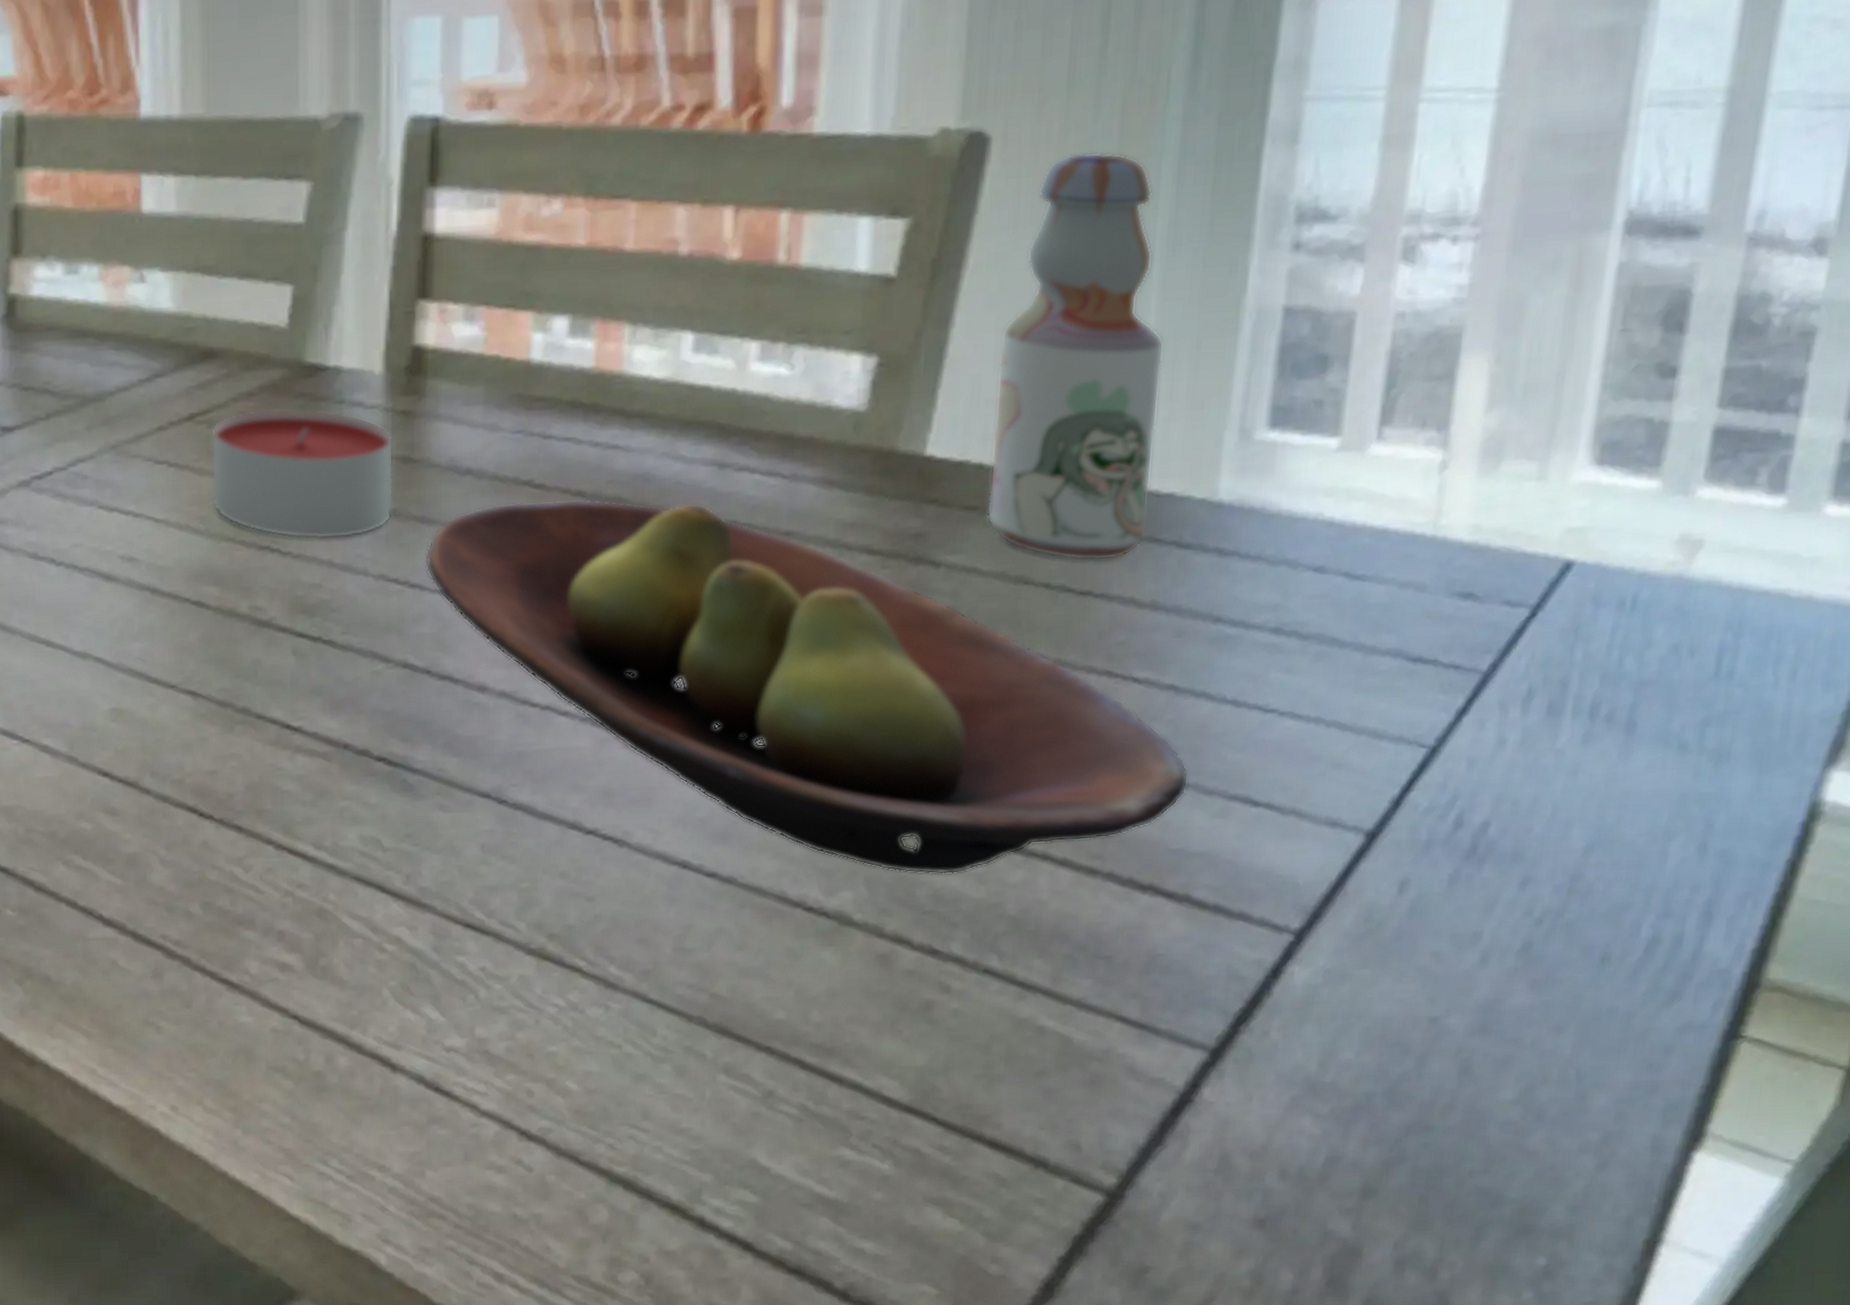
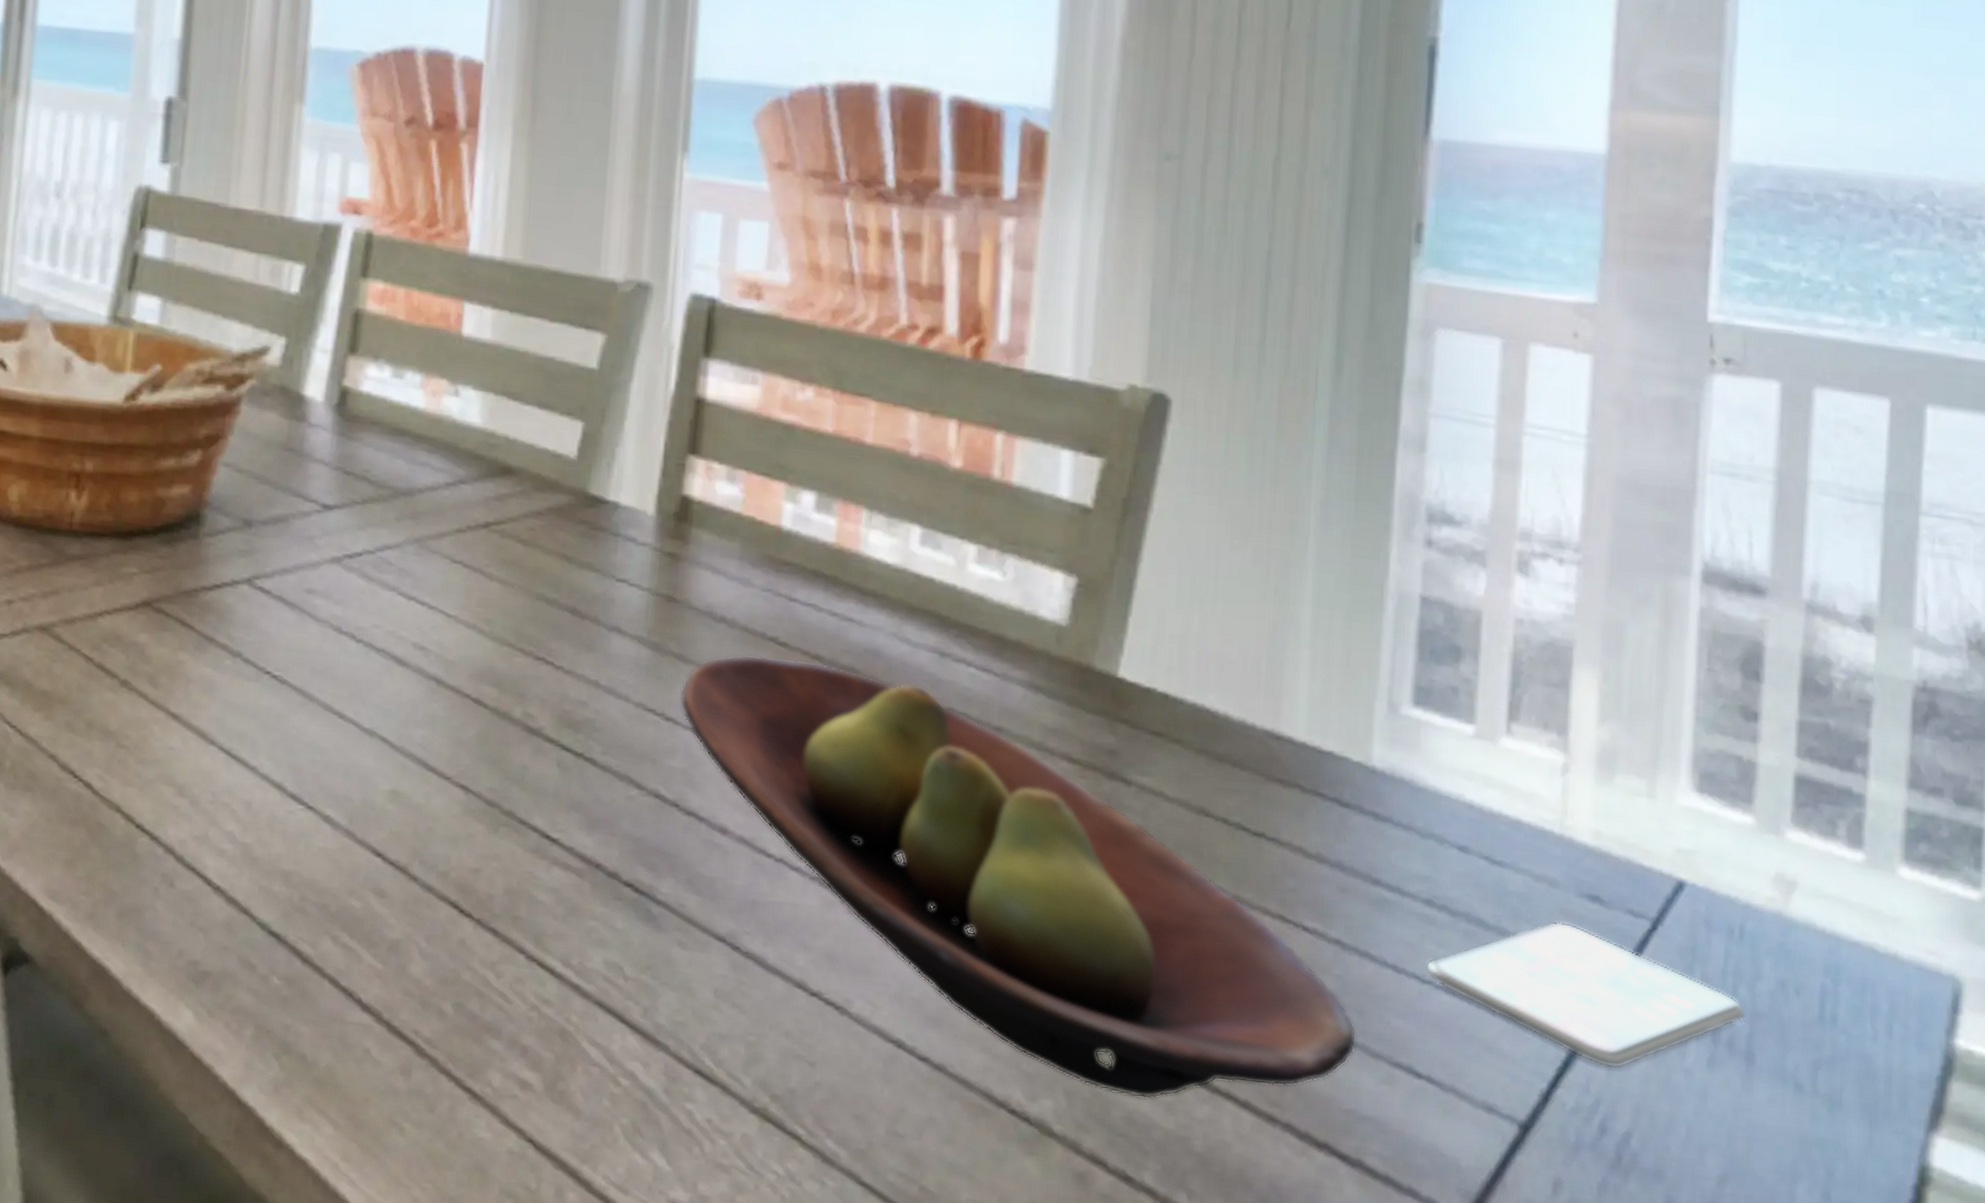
candle: present [211,408,394,539] -> none [498,528,660,663]
bottle: present [986,152,1165,561] -> none [1171,427,1321,807]
smartphone: none [1269,625,1631,763] -> present [1425,921,1746,1069]

